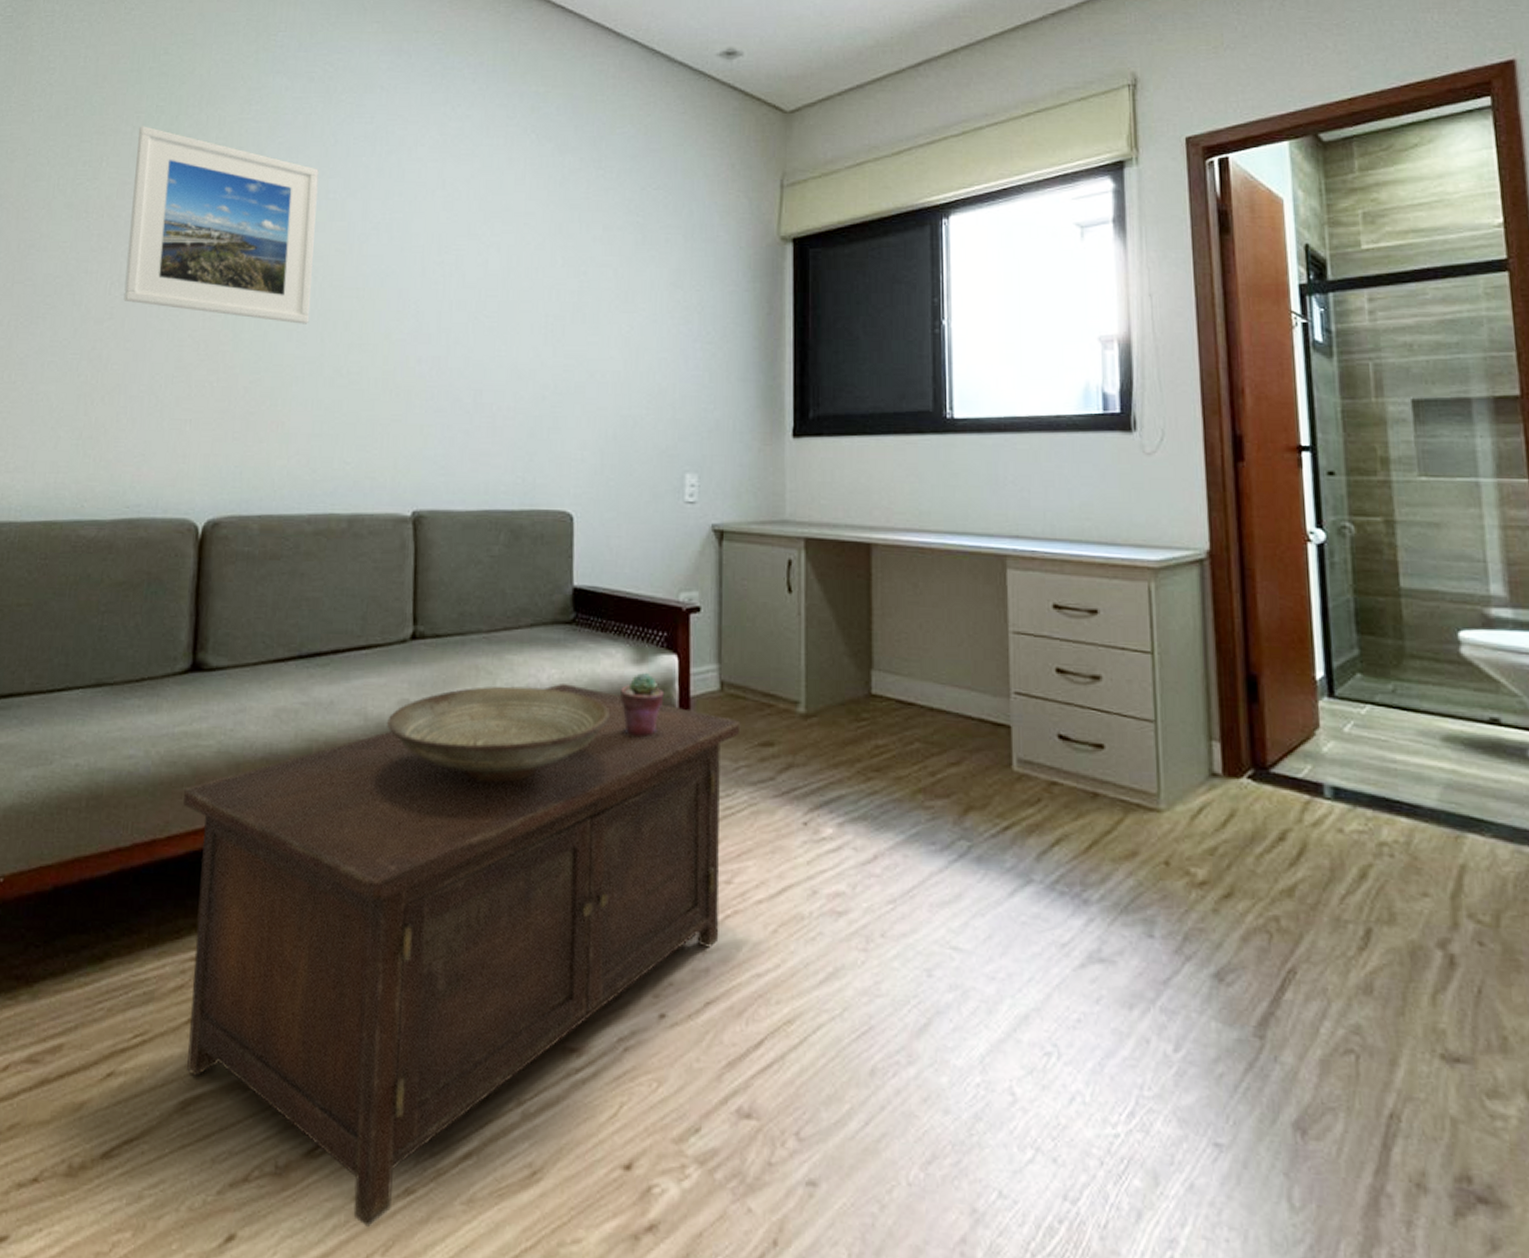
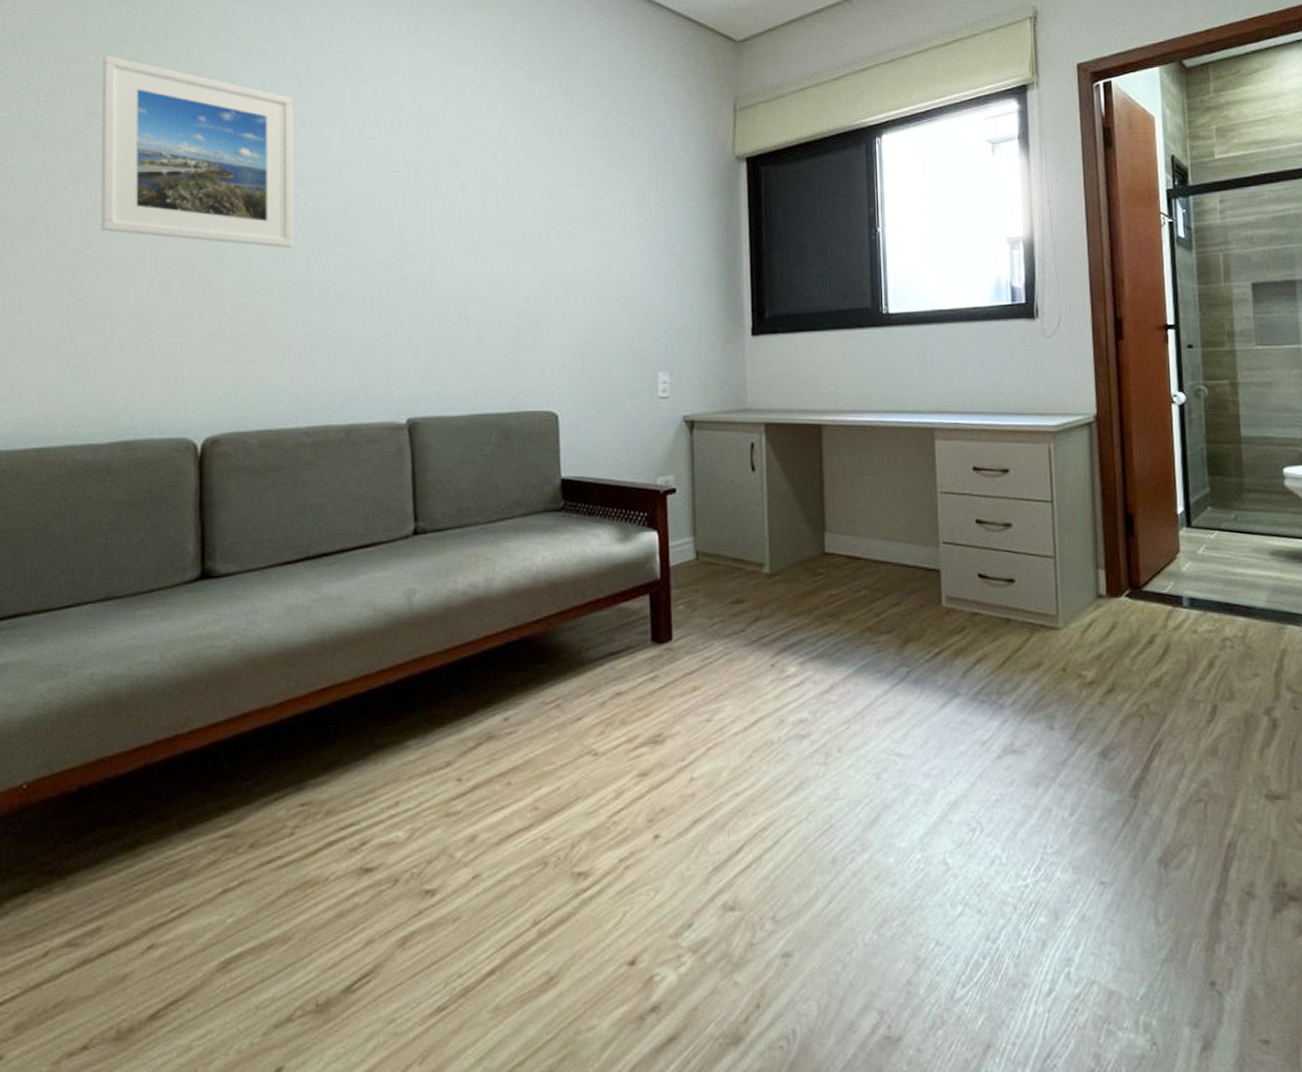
cabinet: present [183,684,741,1227] -> none [203,564,715,1043]
decorative bowl: present [387,686,609,783] -> none [395,569,599,656]
potted succulent: present [620,673,665,737] -> none [608,549,647,604]

